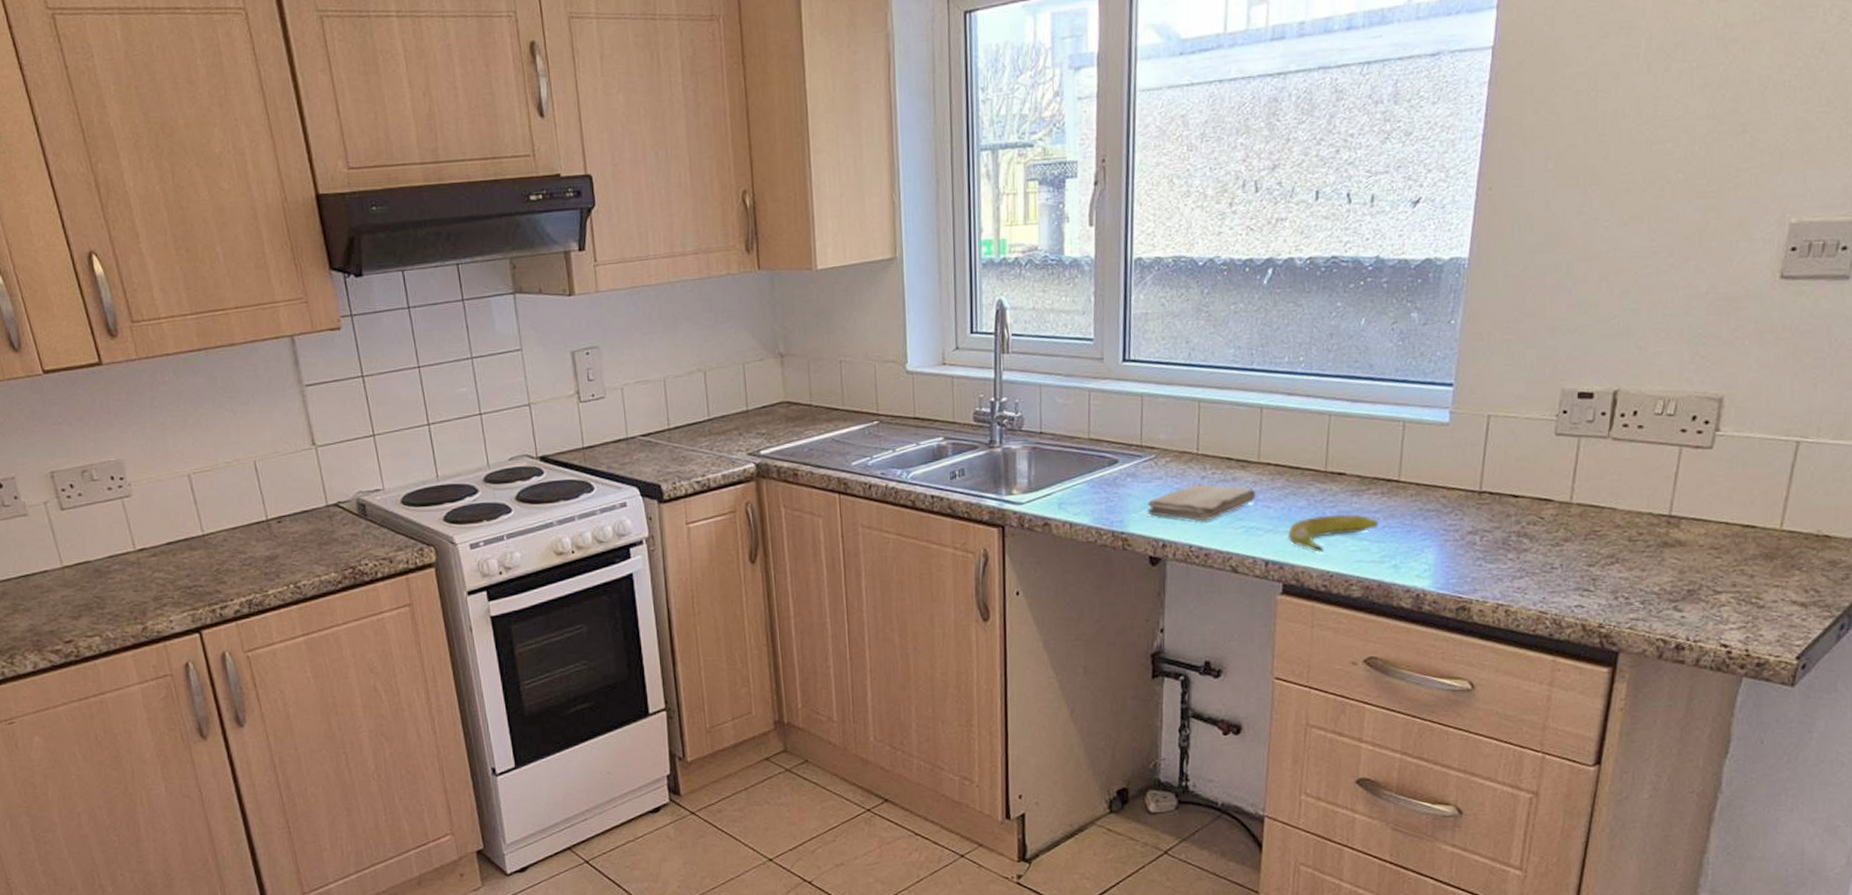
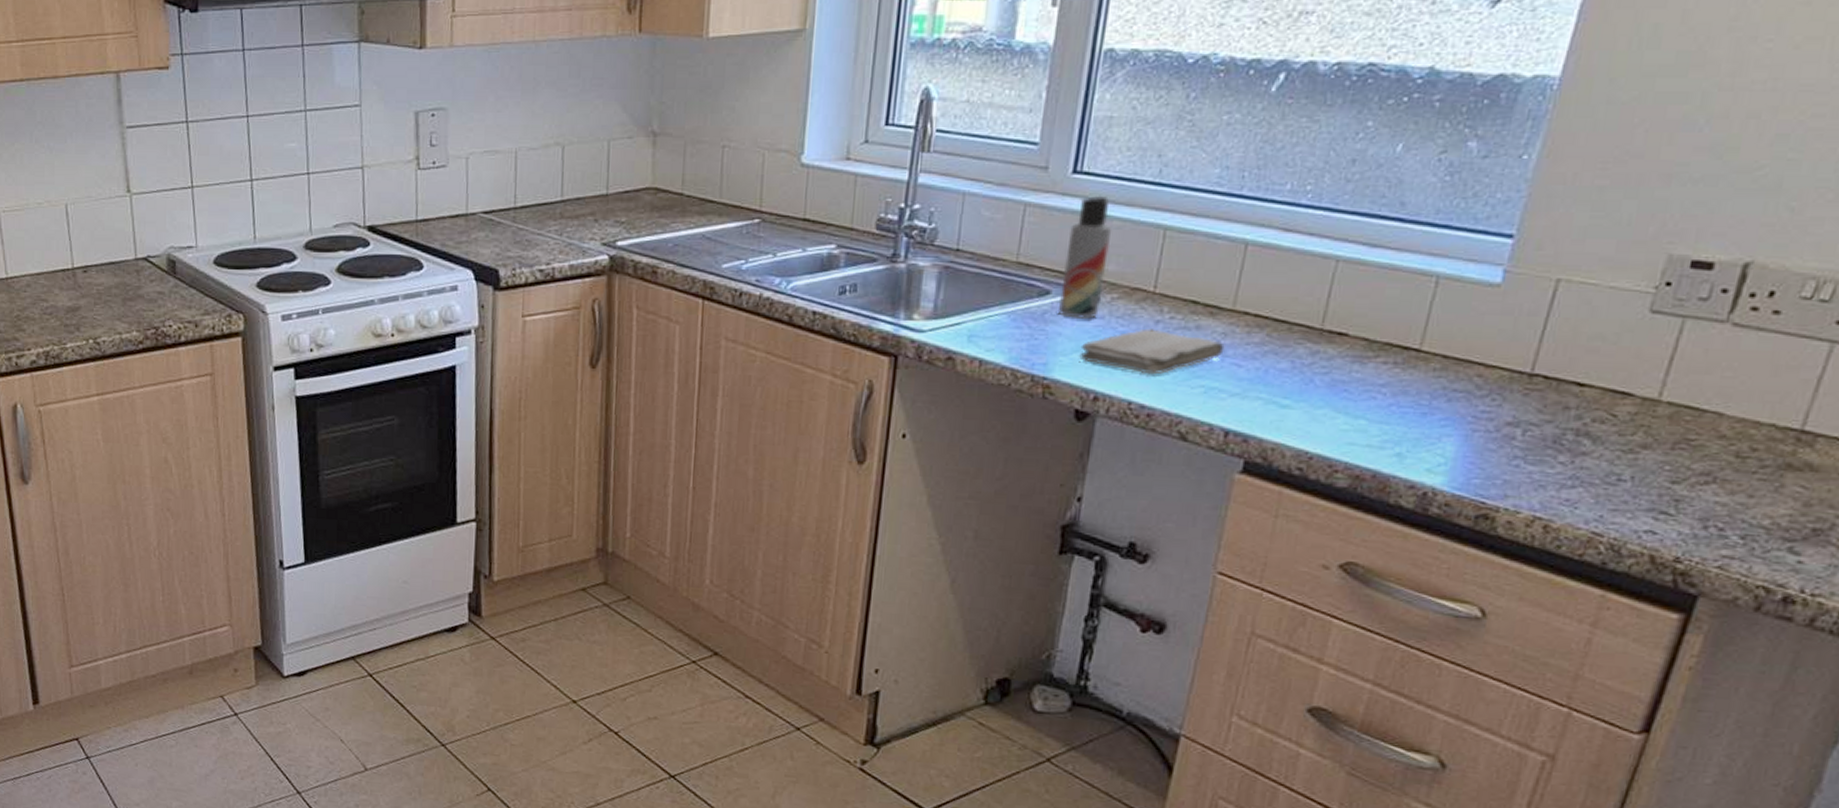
lotion bottle: none [1125,378,1160,481] -> present [1058,195,1111,319]
banana: present [1288,513,1379,554] -> none [1259,383,1385,429]

